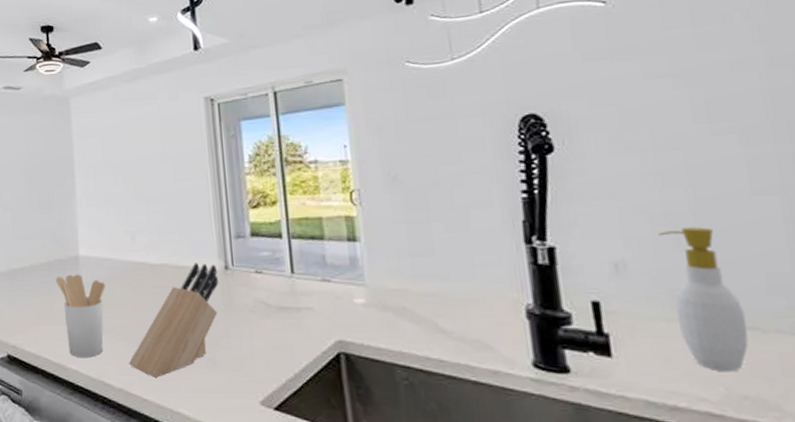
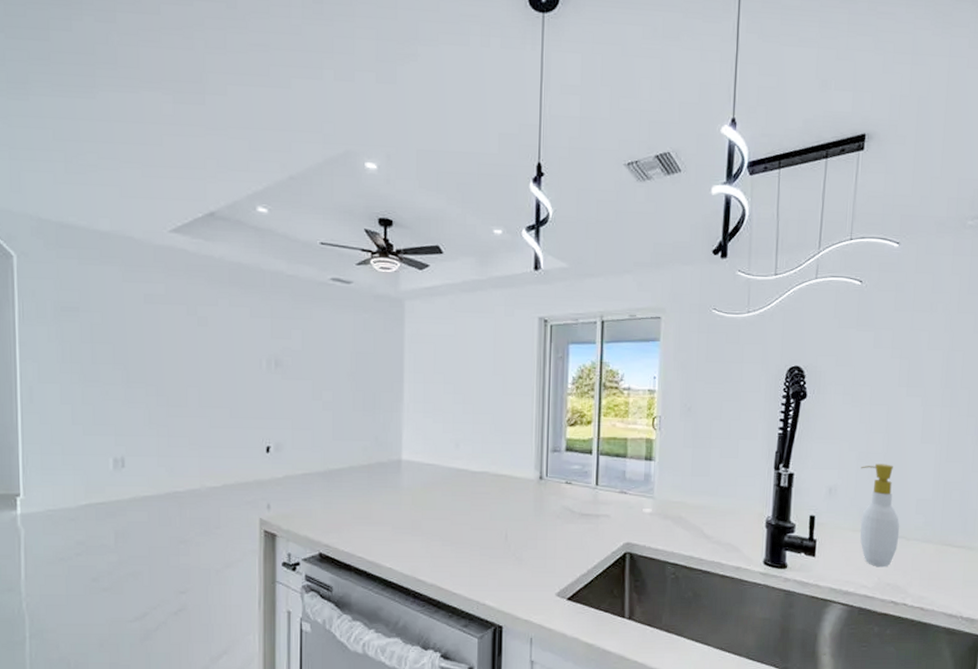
utensil holder: present [55,274,105,357] -> none [375,477,426,556]
knife block: present [128,263,219,377] -> none [442,472,533,574]

